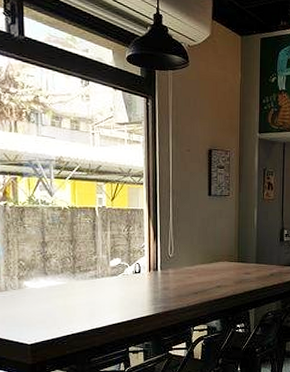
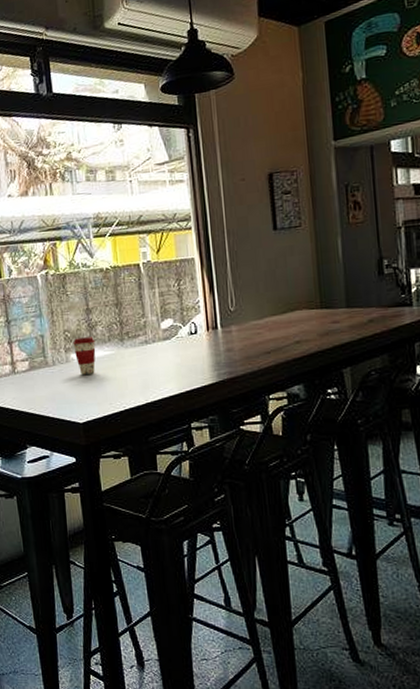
coffee cup: none [27,267,49,301] -> present [73,337,96,375]

